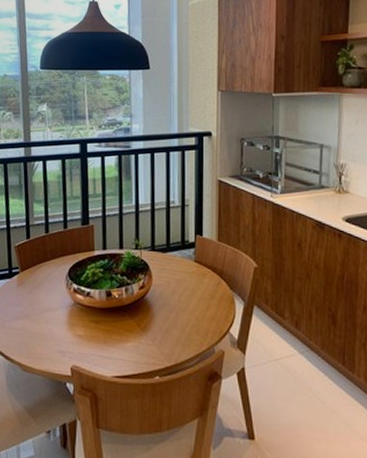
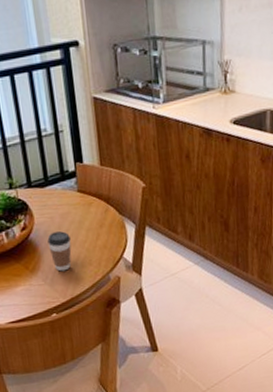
coffee cup: none [161,296,182,335] -> present [47,231,72,272]

